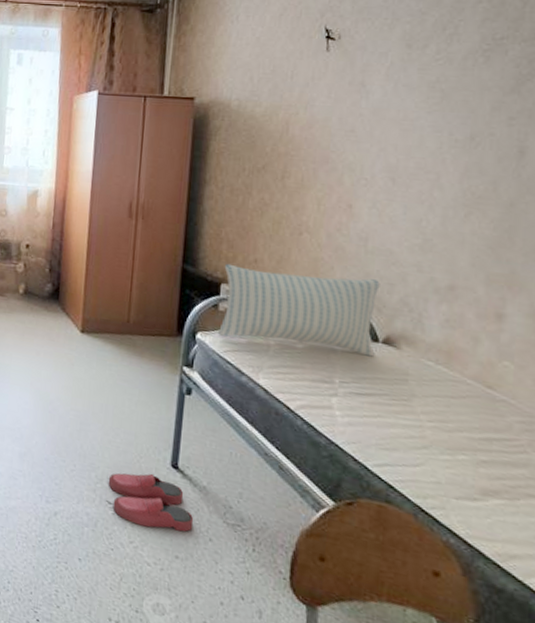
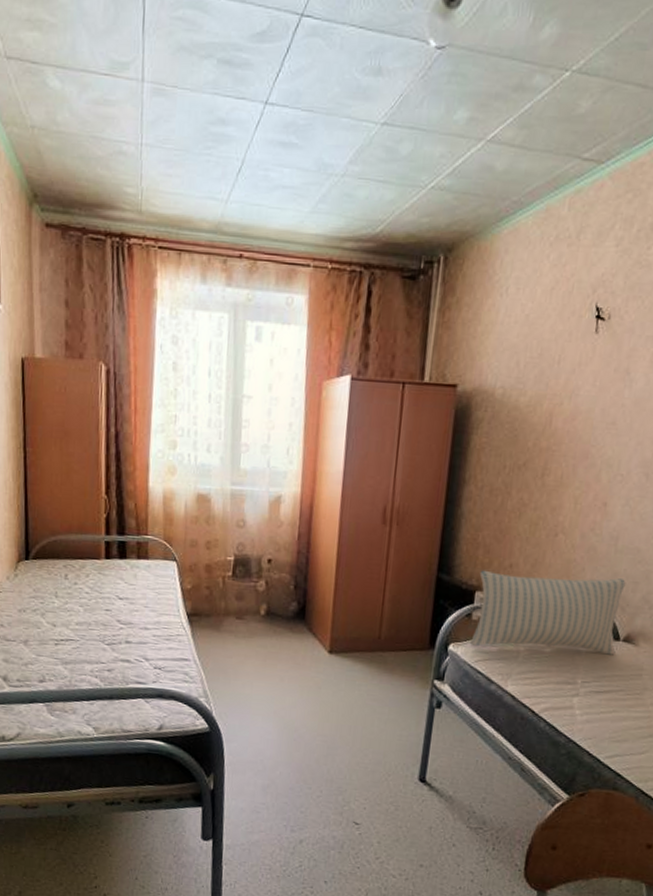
slippers: present [108,473,194,532] -> none [355,790,439,842]

